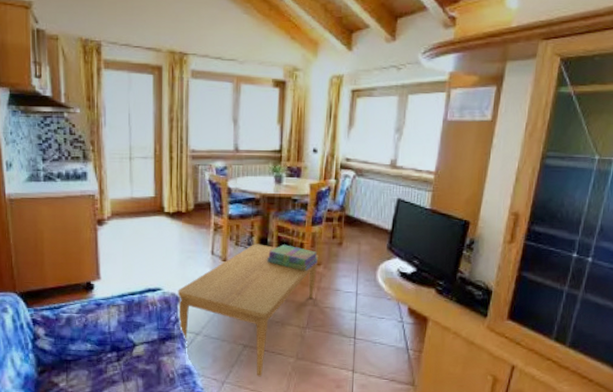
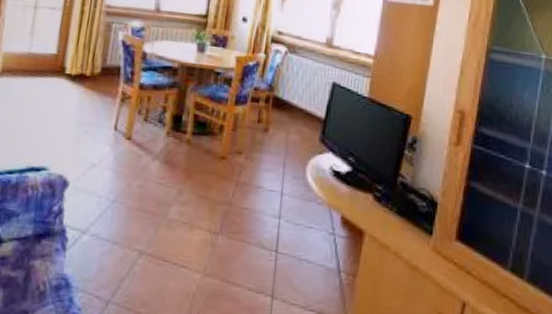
coffee table: present [178,244,319,377] -> none [61,121,241,297]
stack of books: present [267,244,318,272] -> none [179,125,239,161]

